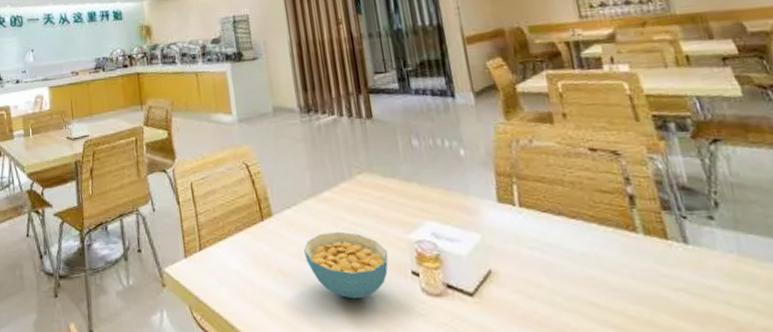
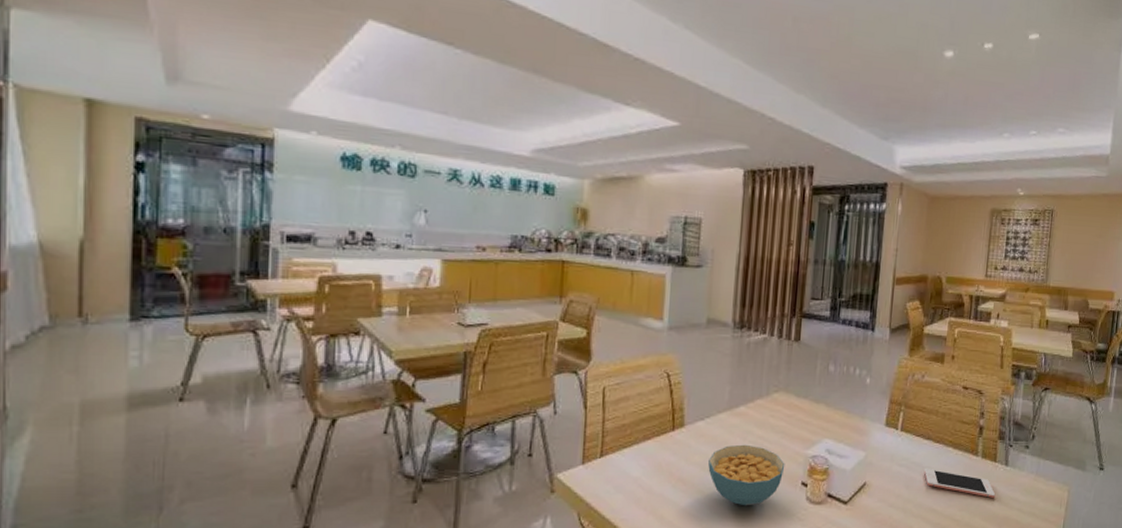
cell phone: none [565,250,682,287] -> present [924,468,996,498]

